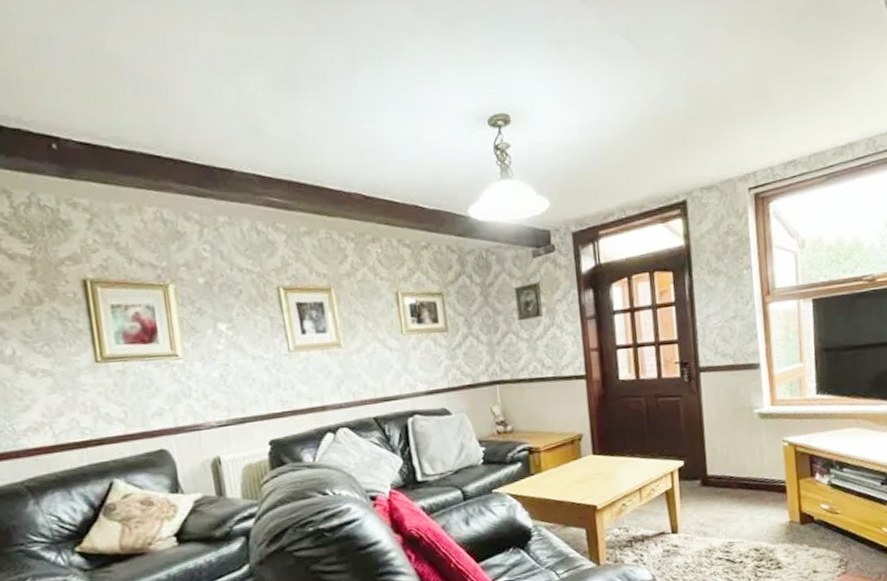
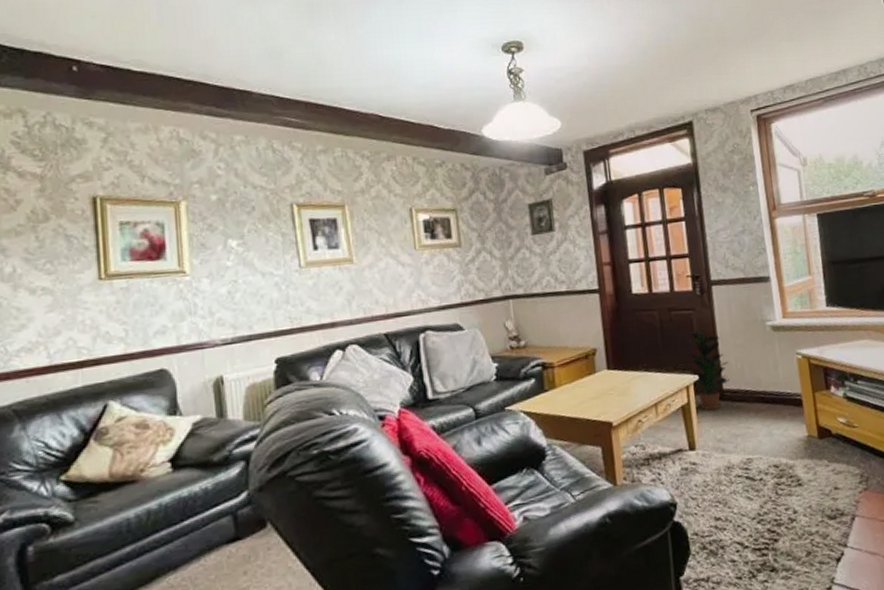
potted plant: none [674,416,715,496] -> present [688,329,731,411]

